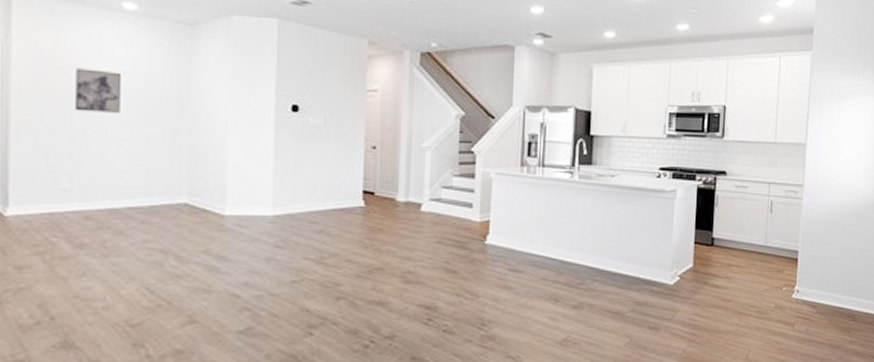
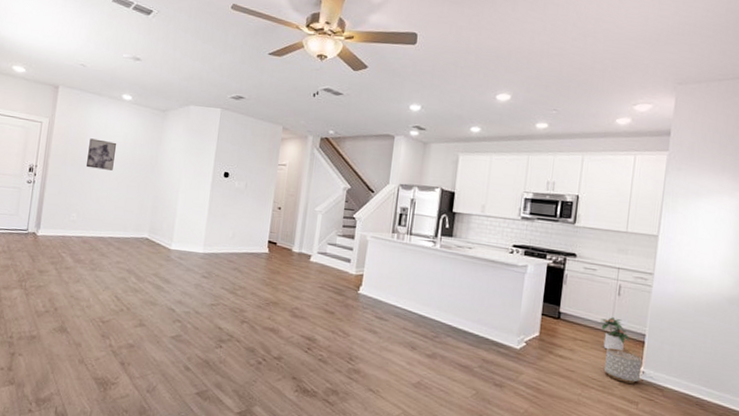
potted plant: none [751,237,785,272] -> present [597,317,631,350]
planter: none [761,269,797,305] -> present [604,347,643,384]

